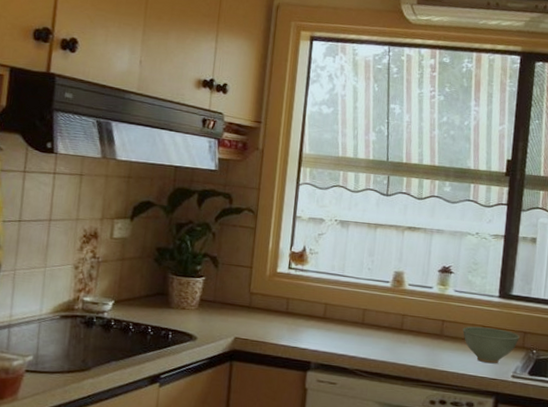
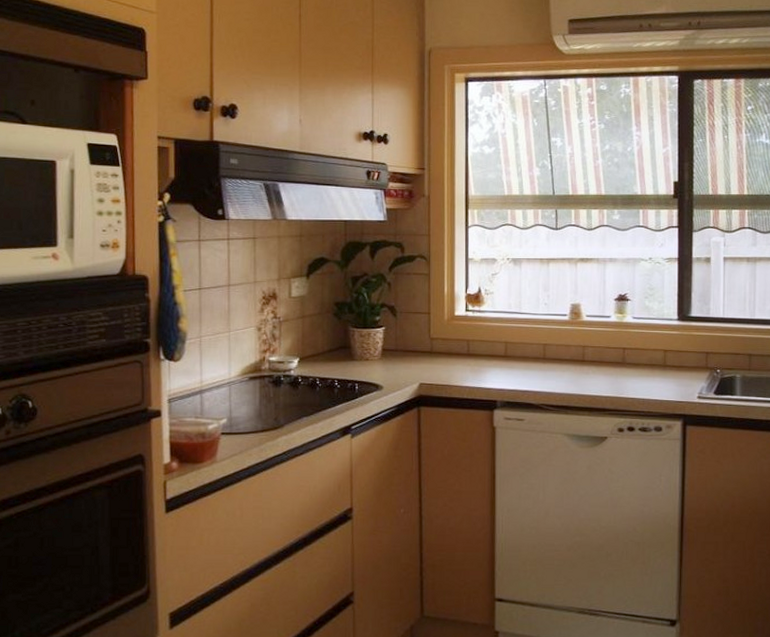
bowl: present [462,326,520,364] -> none [644,351,702,387]

